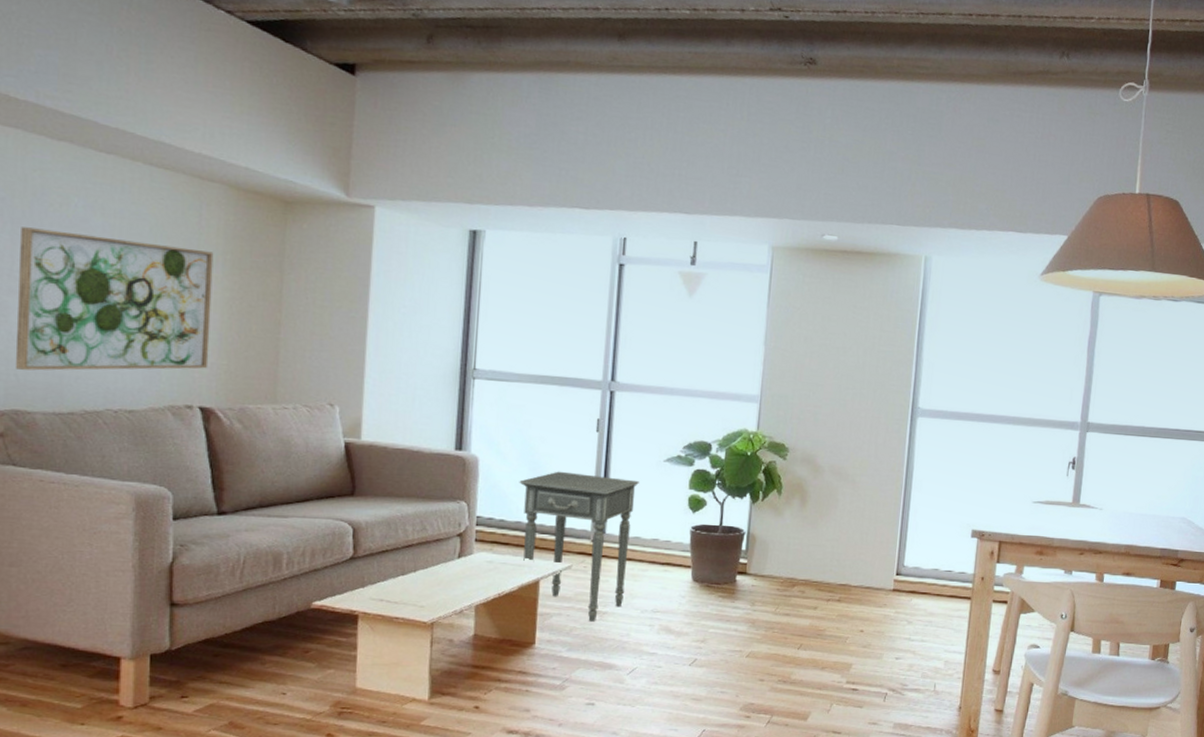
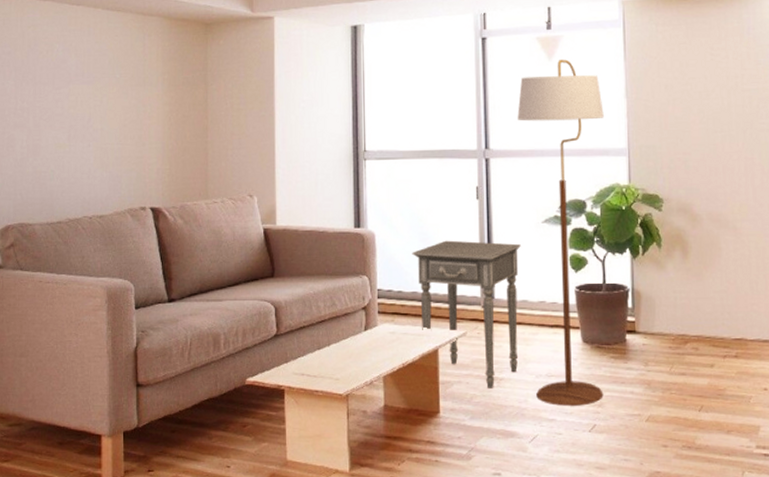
wall art: present [15,227,214,371] -> none [20,72,156,189]
floor lamp: none [639,298,740,642] -> present [517,59,604,407]

